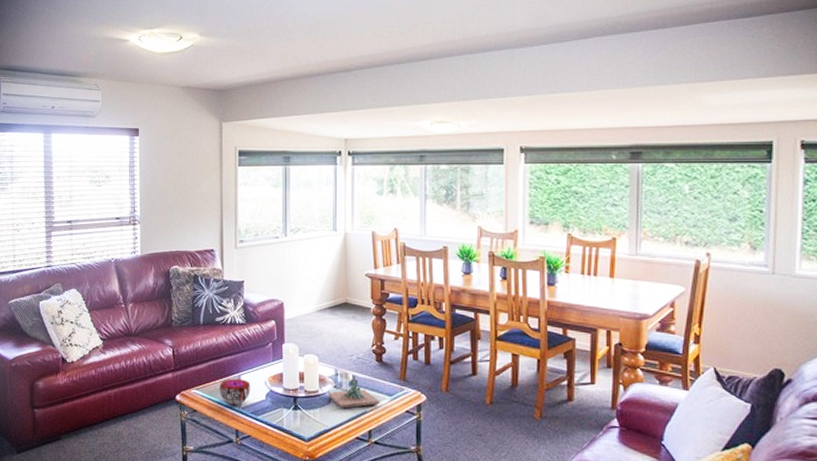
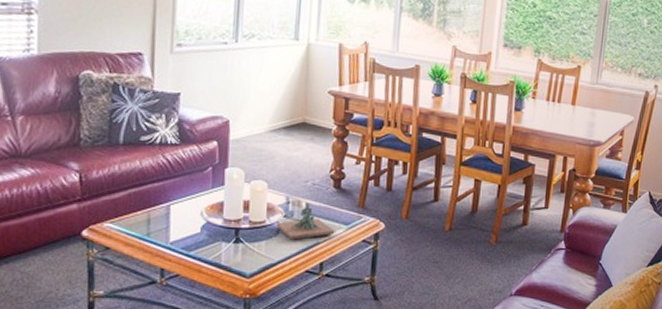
decorative bowl: present [220,378,251,405] -> none [142,209,183,240]

